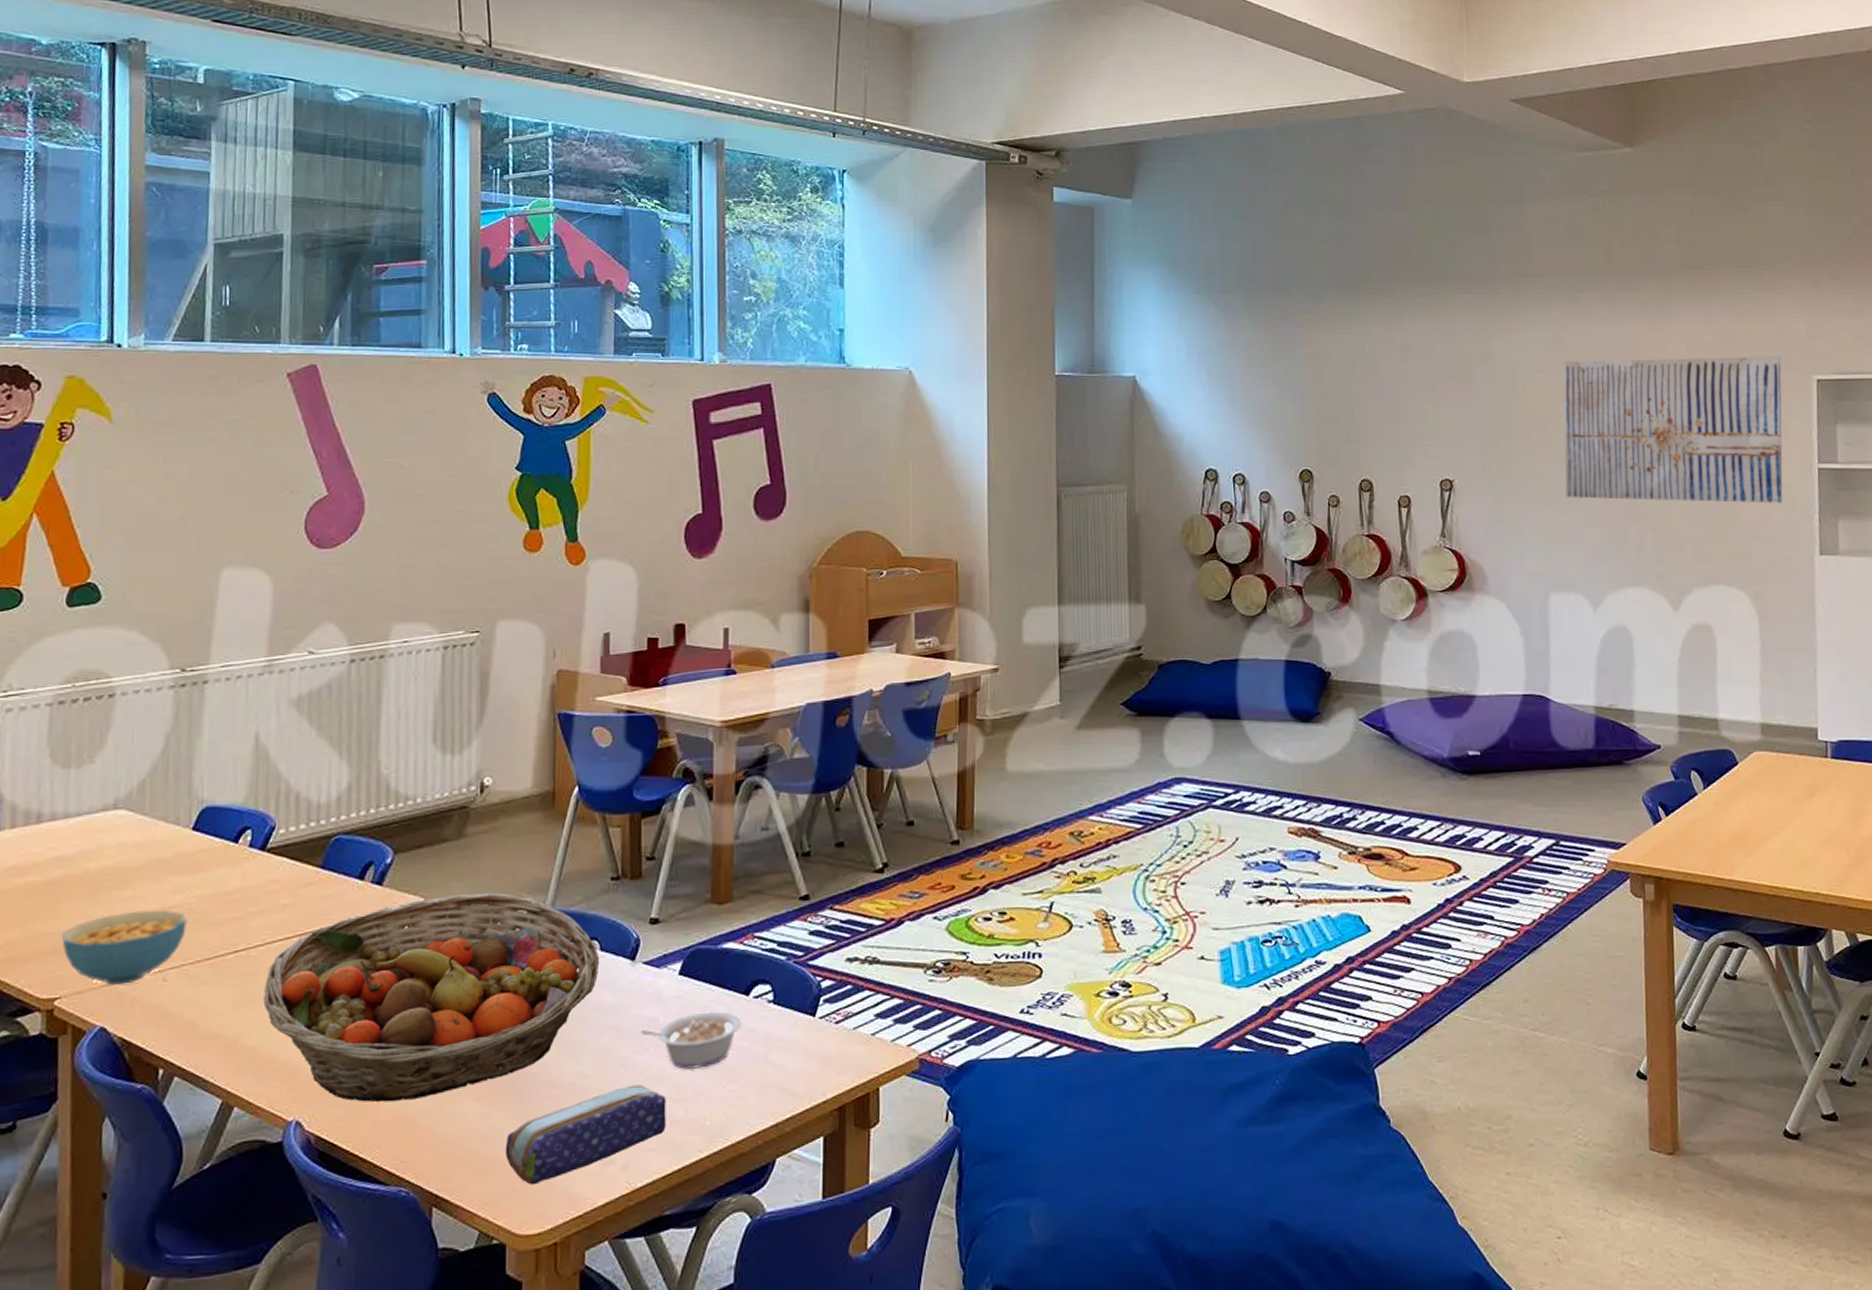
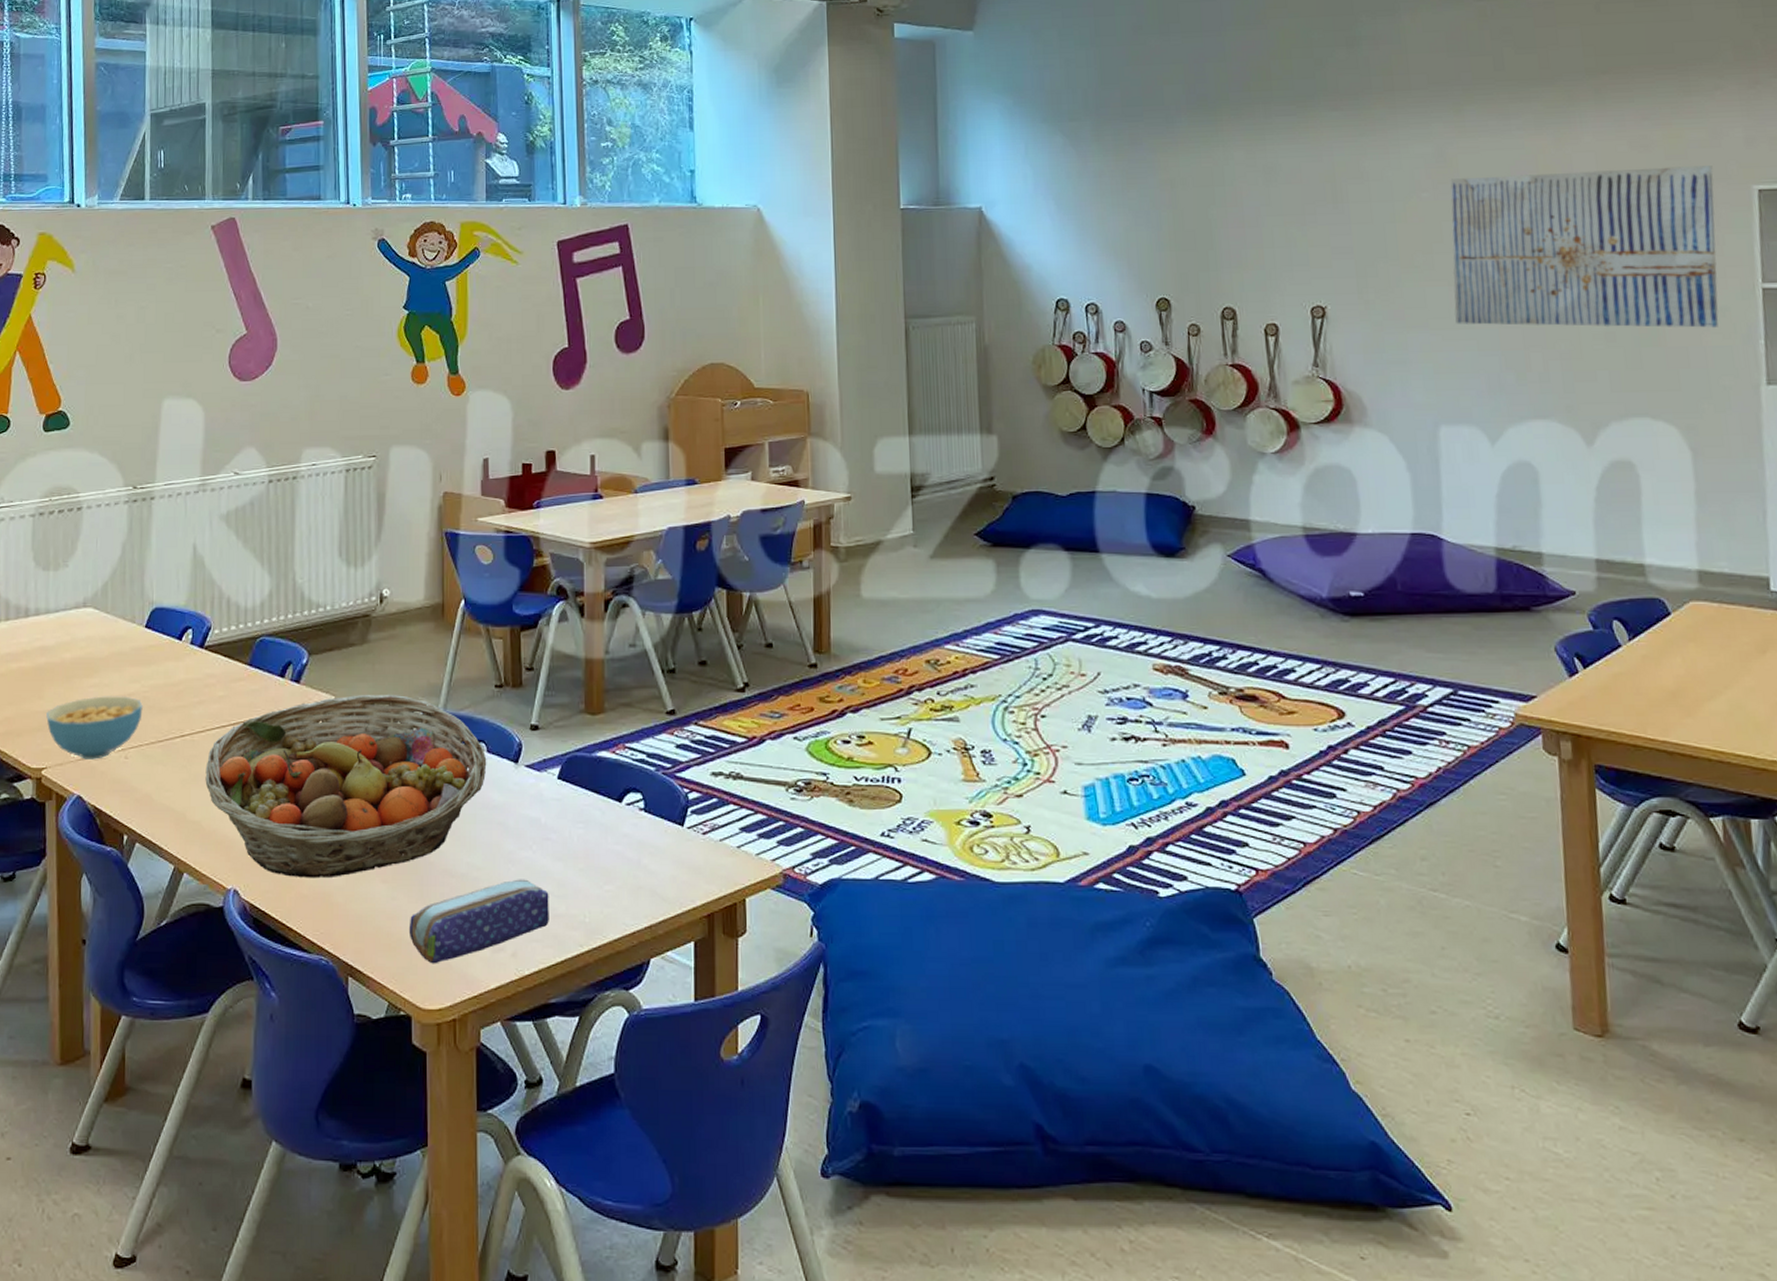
legume: present [640,1011,742,1069] -> none [524,815,616,868]

